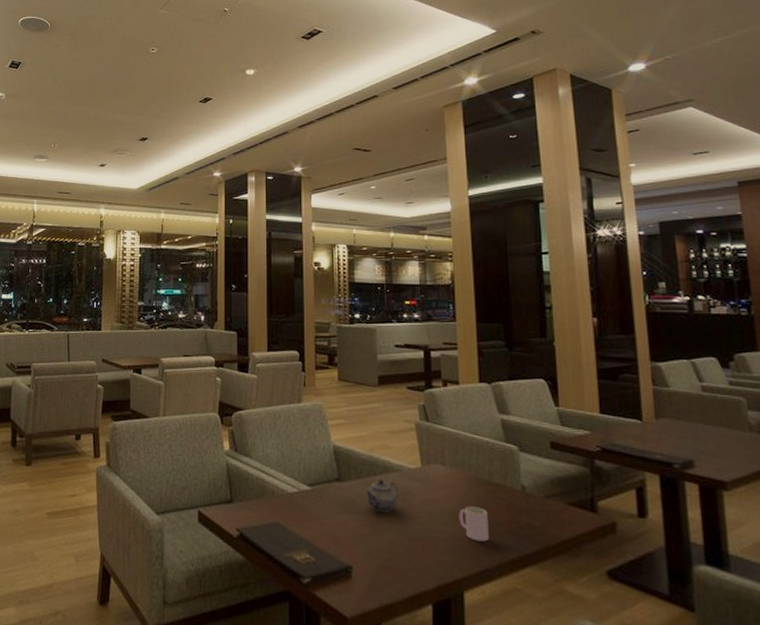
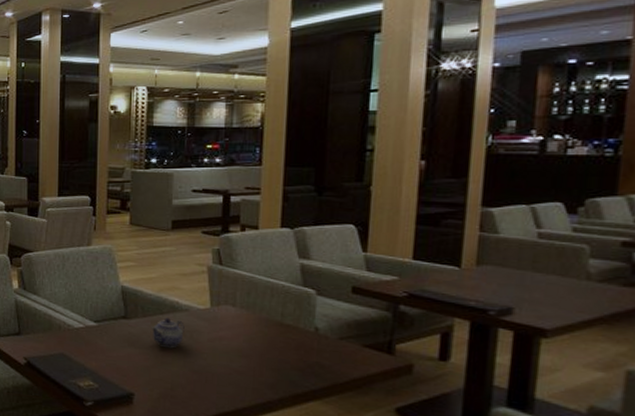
cup: present [459,506,489,542] -> none [245,345,276,377]

